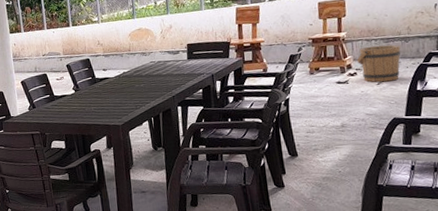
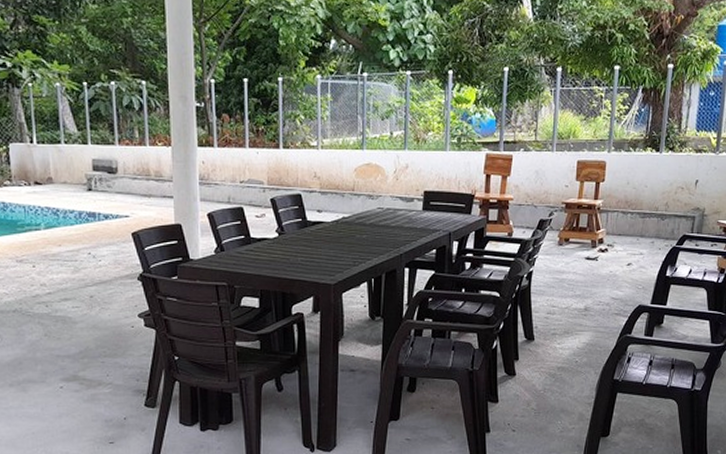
bucket: present [356,44,401,82] -> none [609,220,656,263]

